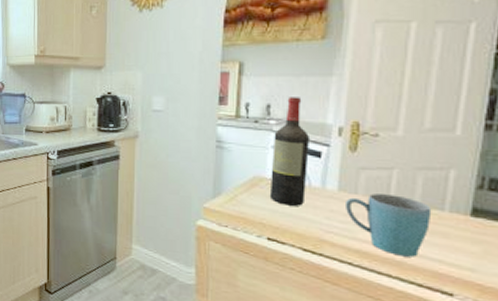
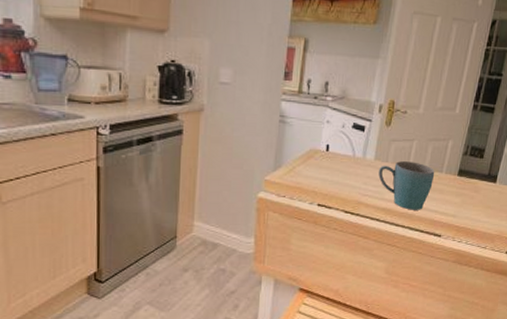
wine bottle: present [269,97,311,206] -> none [322,76,358,174]

